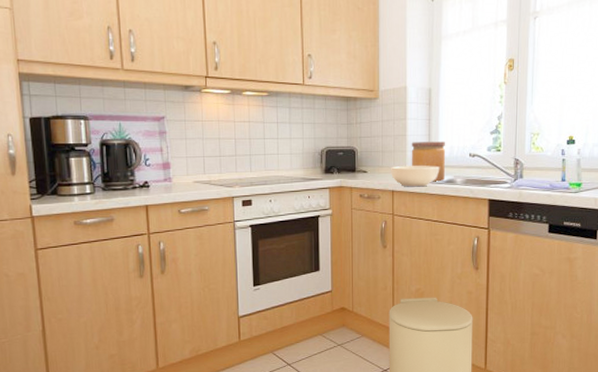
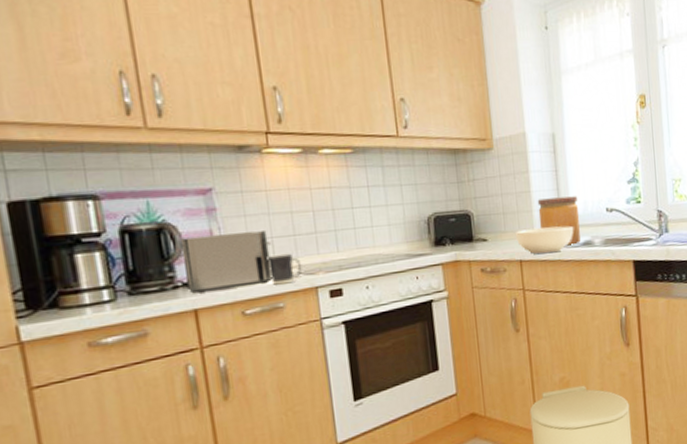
toaster: none [140,150,203,194] -> present [180,229,273,294]
mug: none [199,169,224,193] -> present [267,253,302,285]

